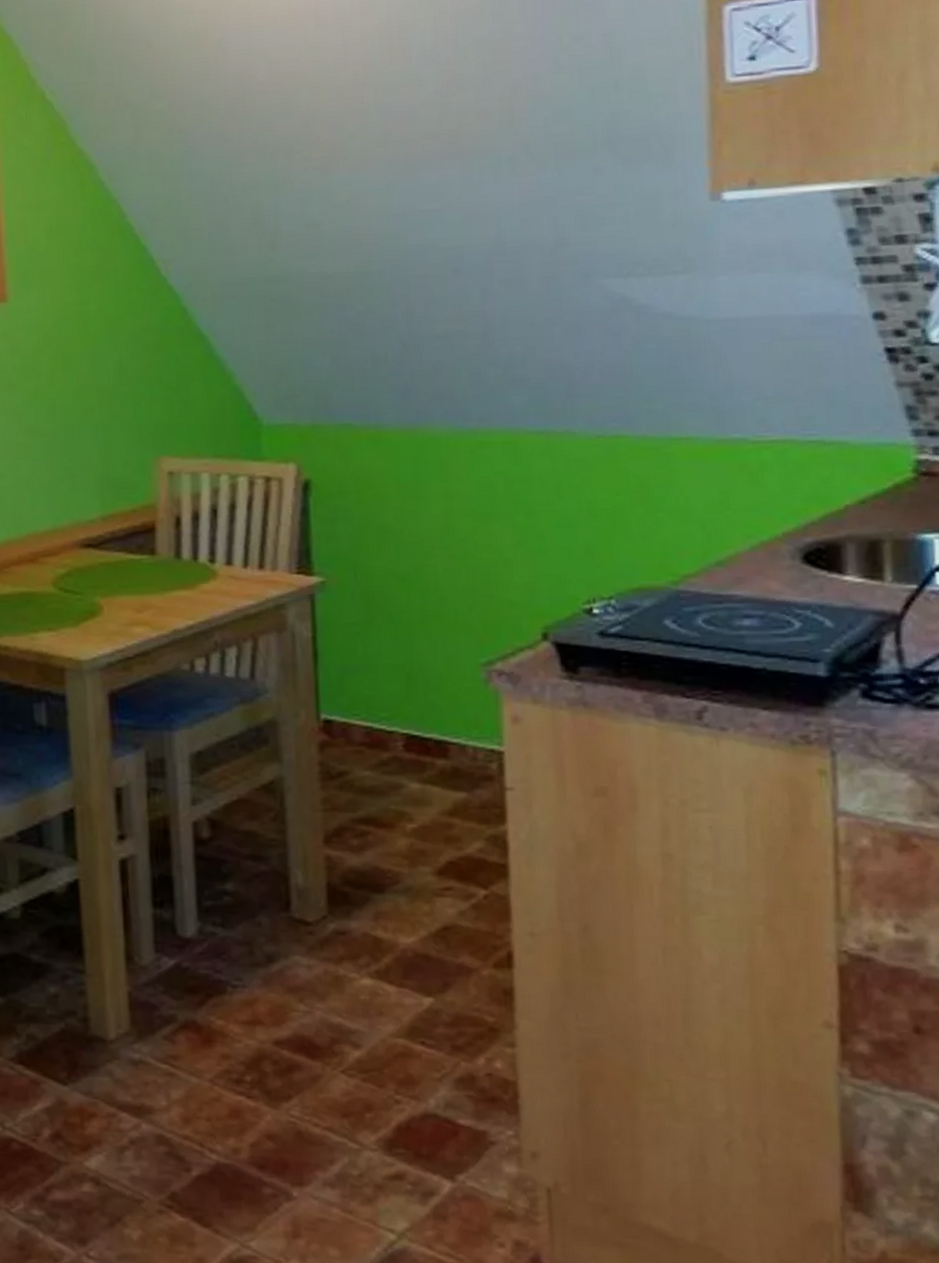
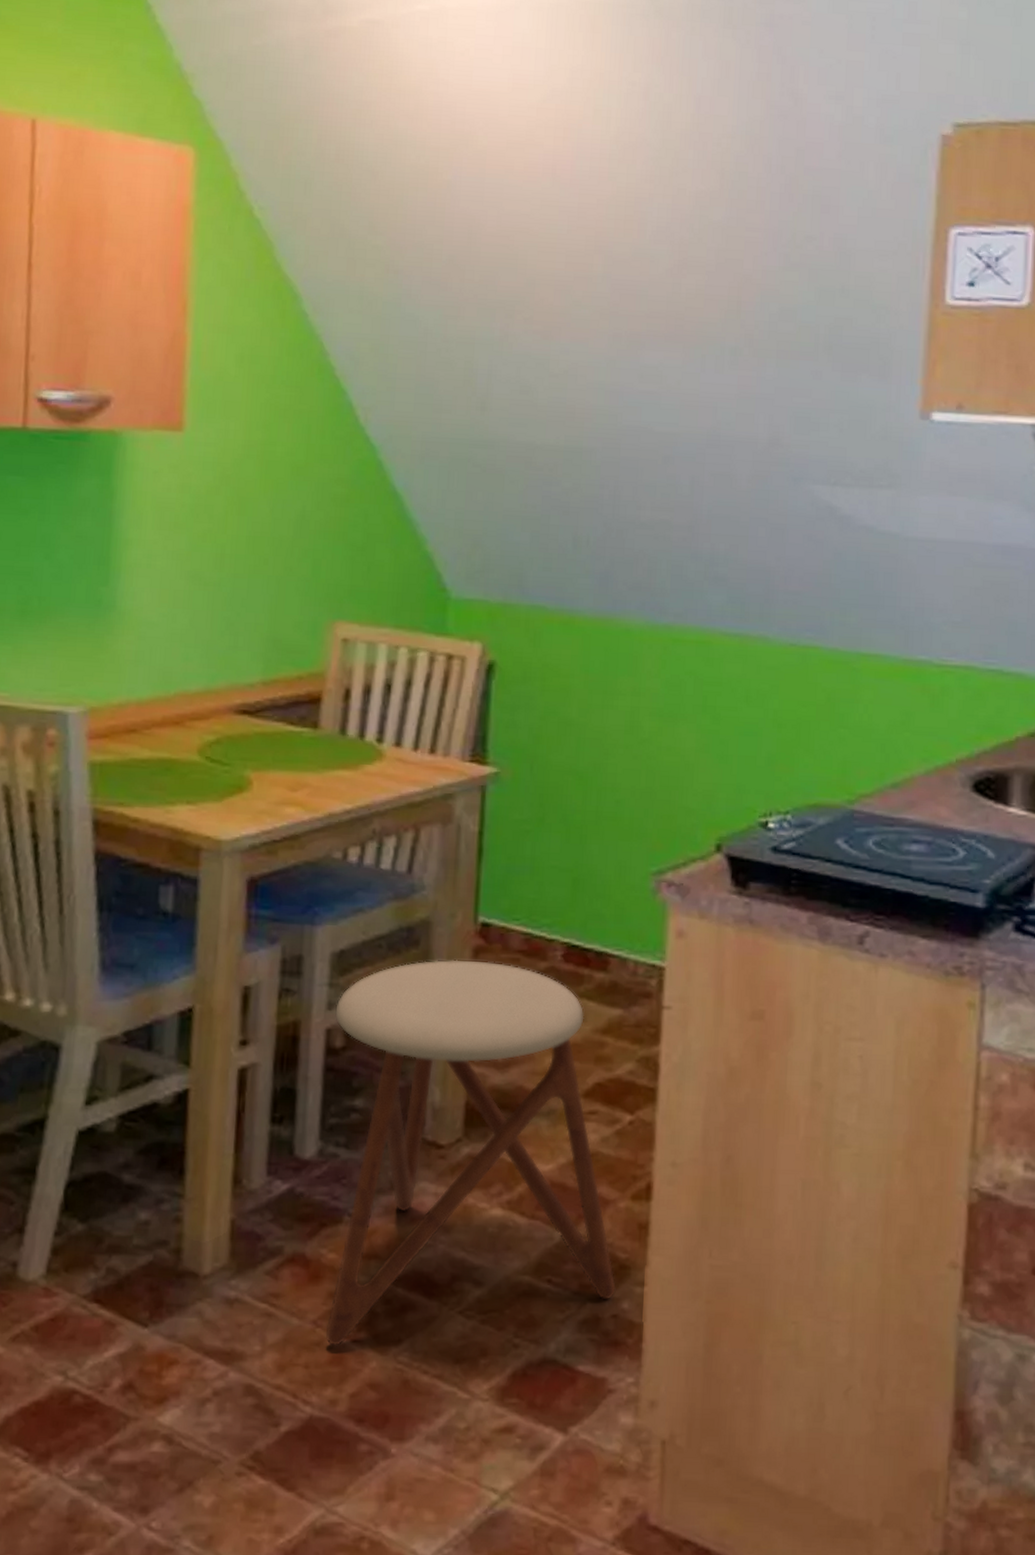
stool: none [199,754,488,1102] -> present [325,959,616,1346]

